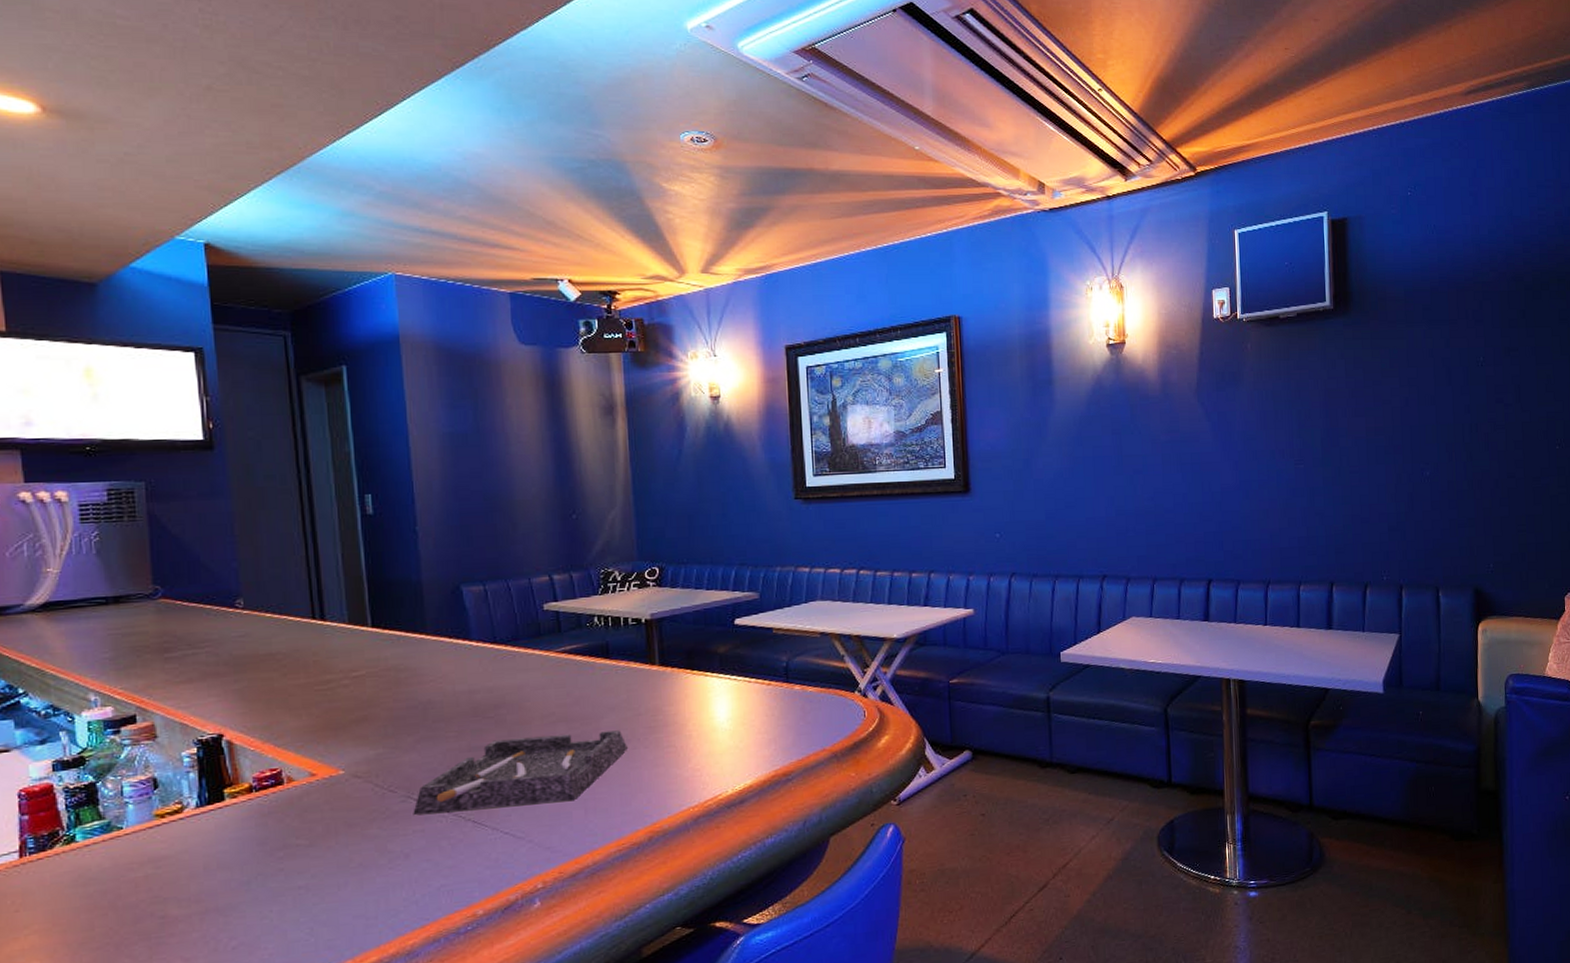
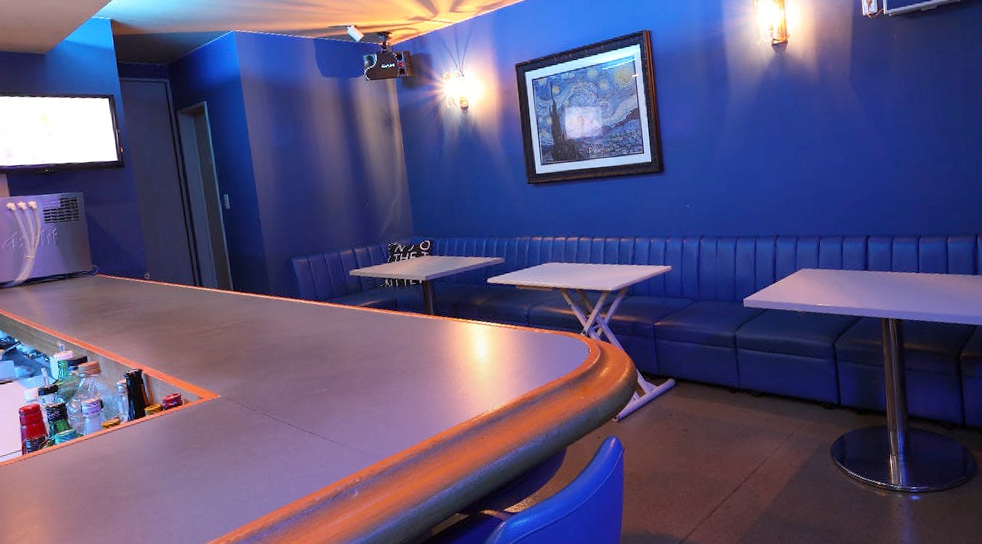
ashtray: present [413,730,628,815] -> none [268,365,414,427]

